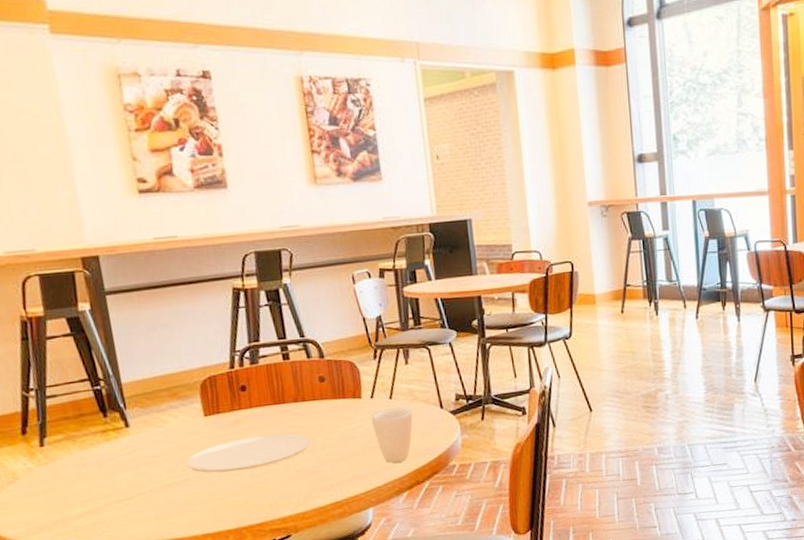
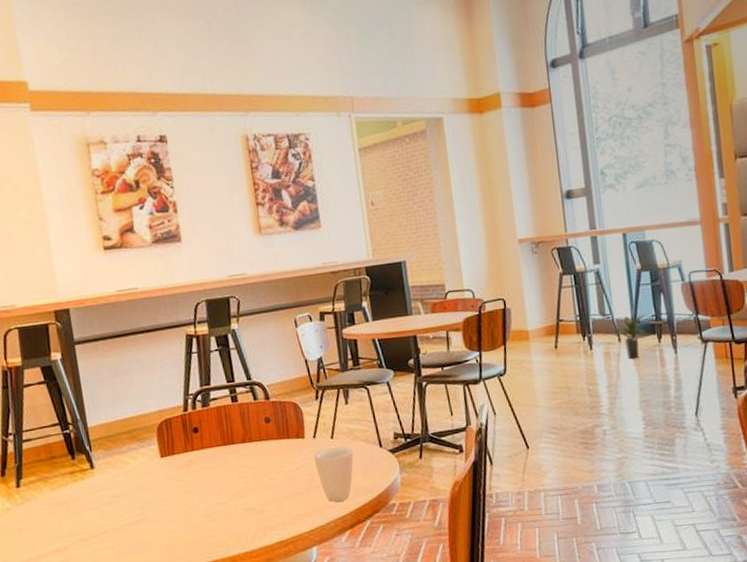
plate: present [186,433,311,473] -> none [144,473,258,512]
potted plant: none [679,283,712,325] -> present [613,315,647,359]

